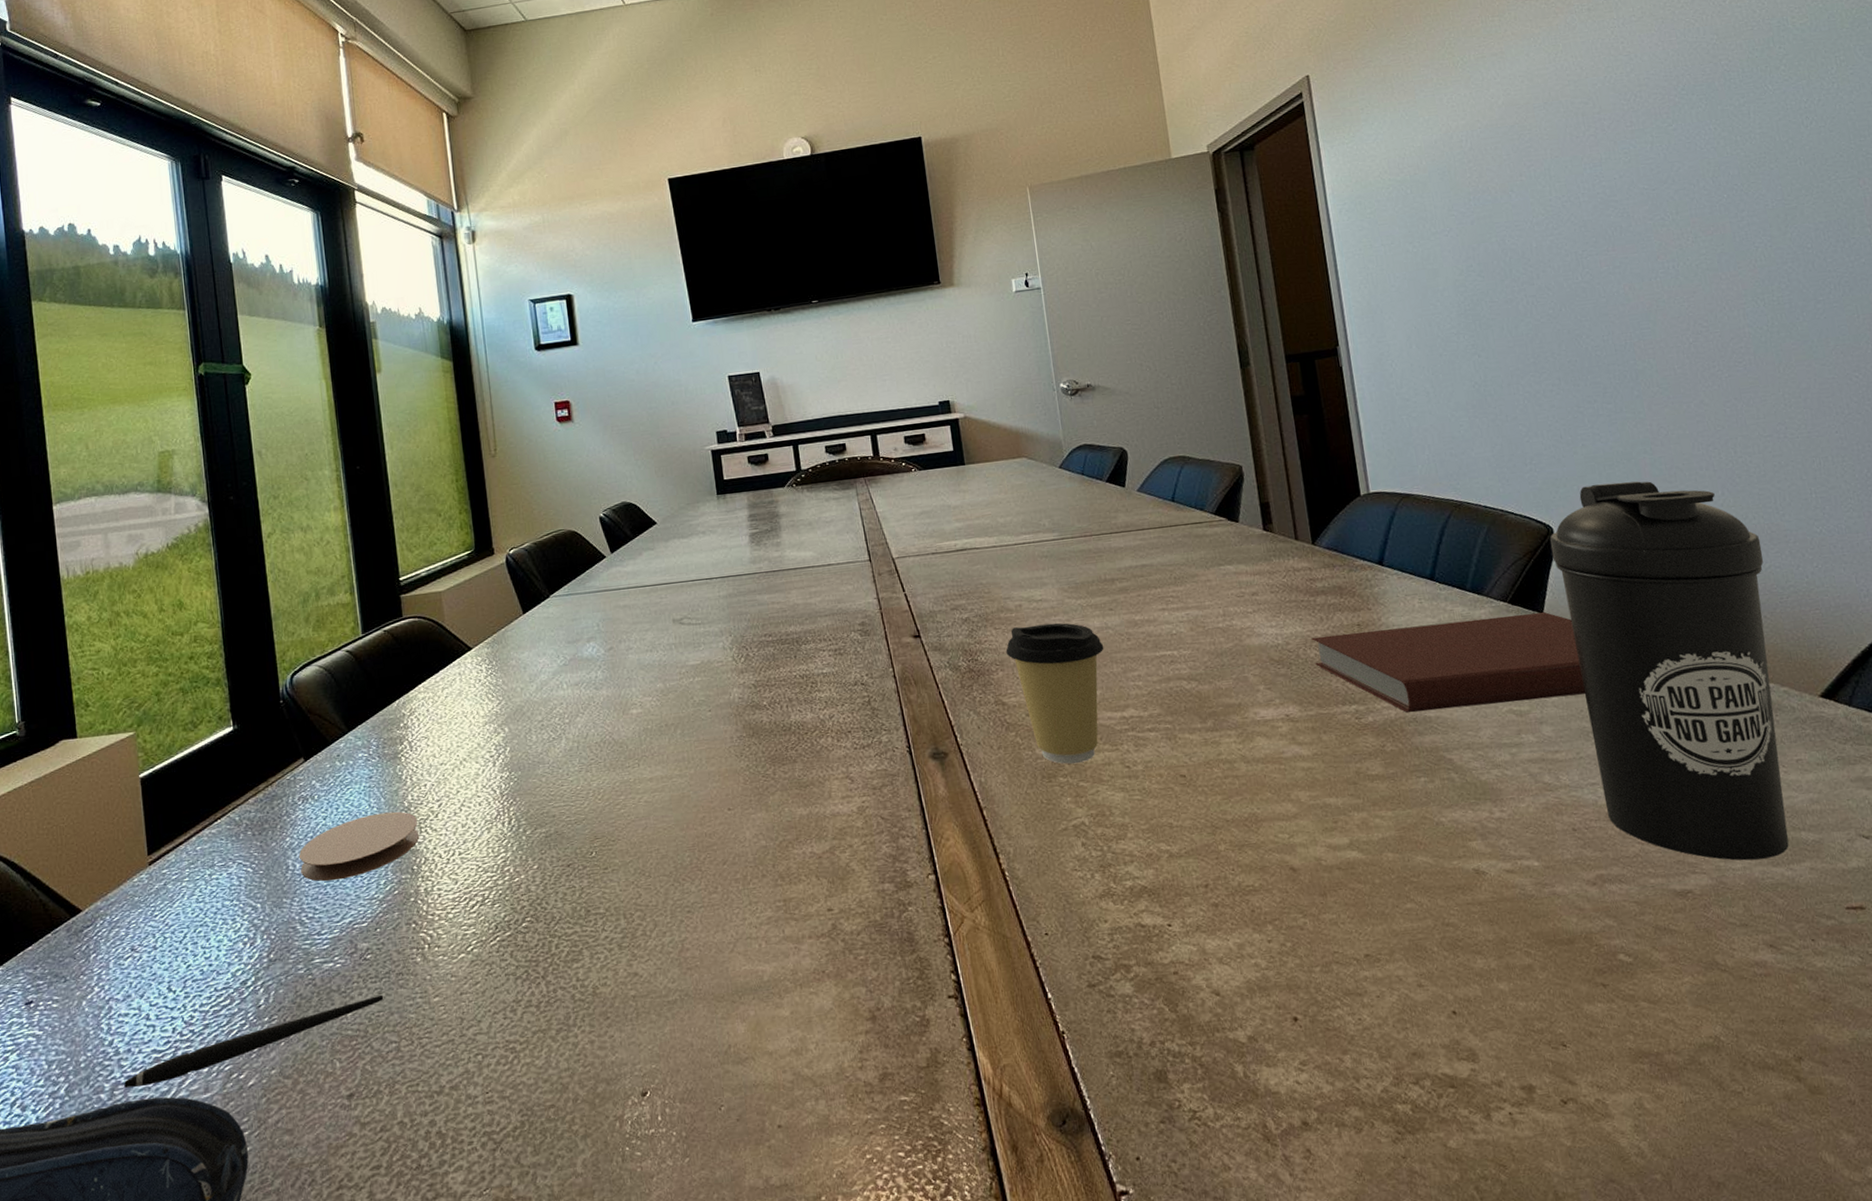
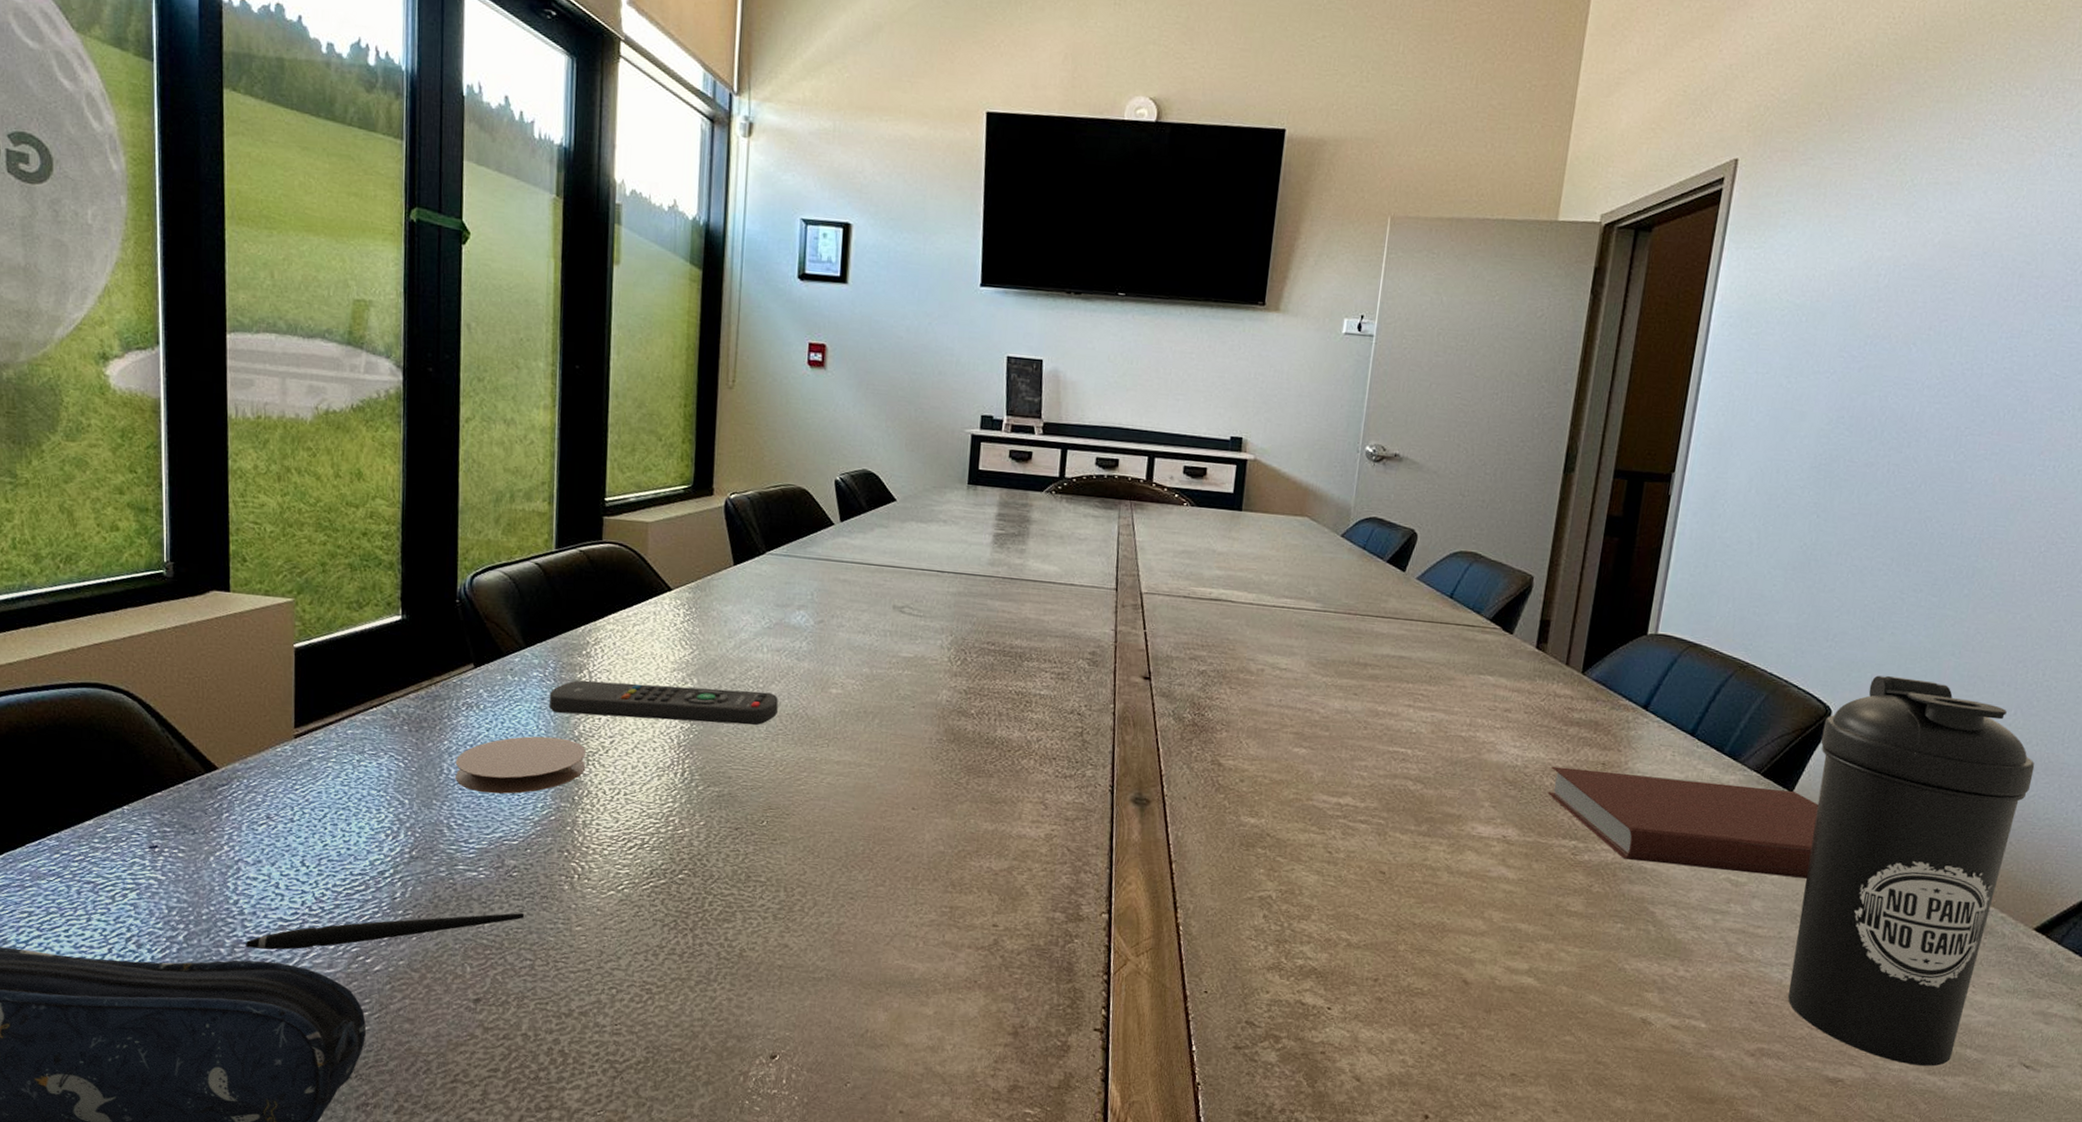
remote control: none [376,726,587,789] -> present [548,680,778,725]
coffee cup: present [1005,623,1104,764] -> none [1235,691,1338,839]

